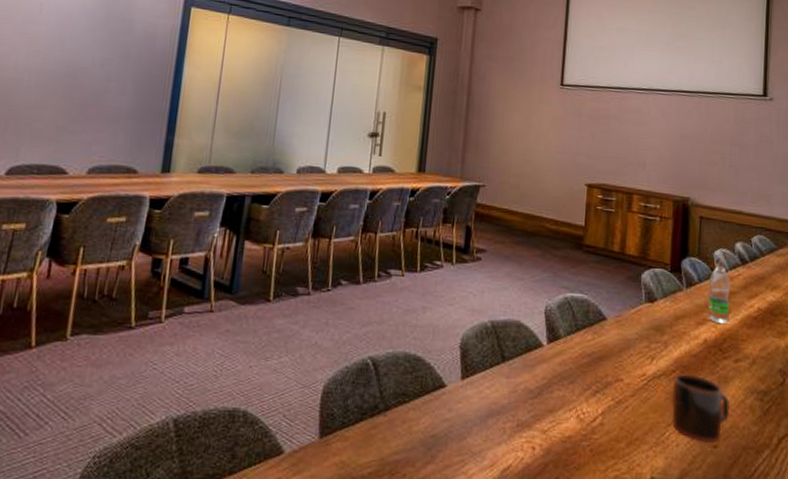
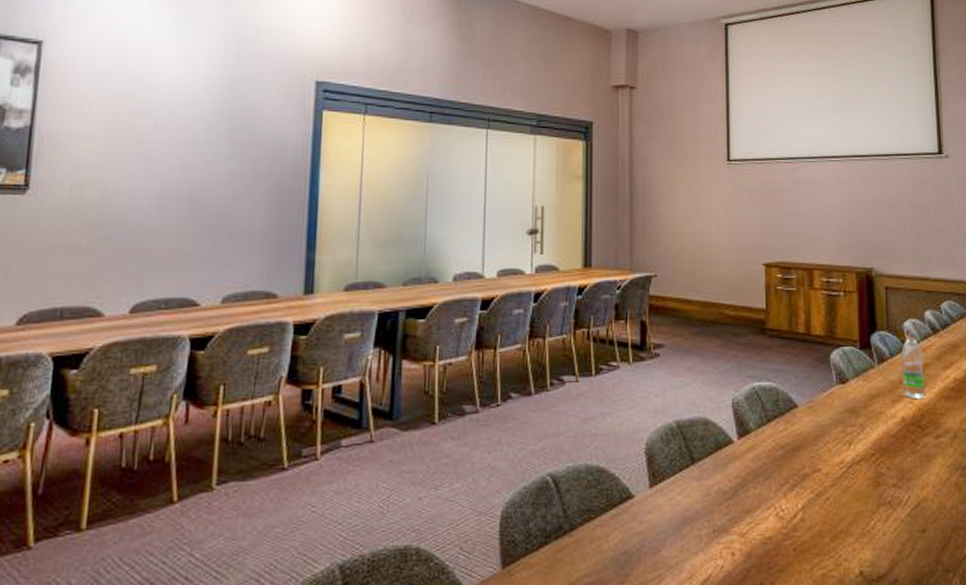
mug: present [671,374,730,443] -> none [874,456,936,527]

